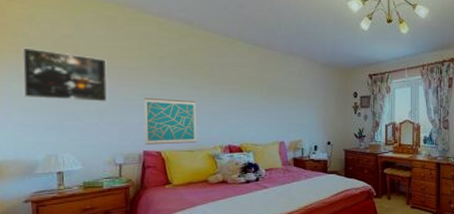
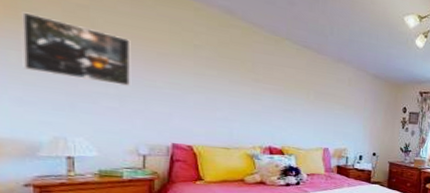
wall art: present [144,97,197,145] -> none [174,87,235,141]

